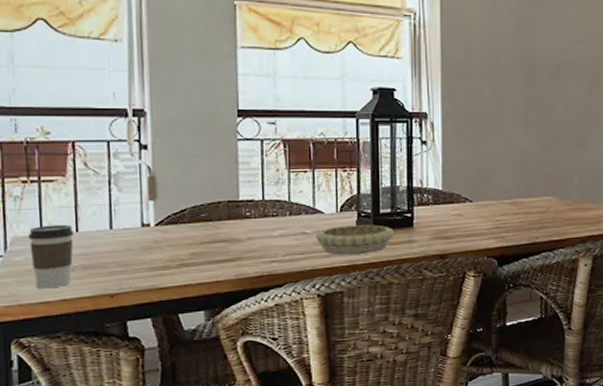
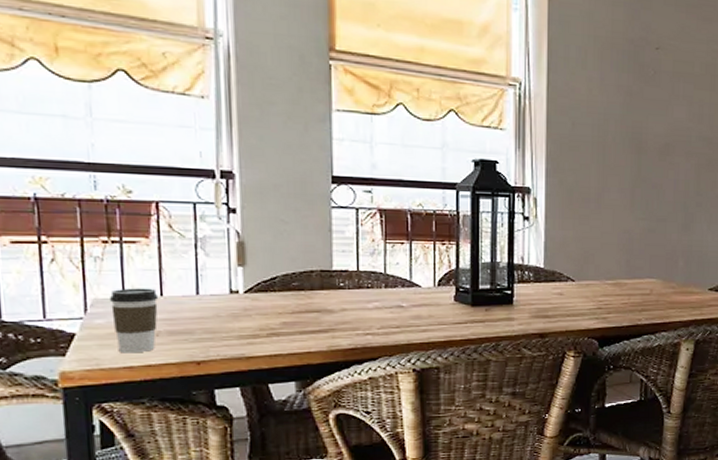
decorative bowl: present [315,225,395,256] -> none [411,300,494,331]

